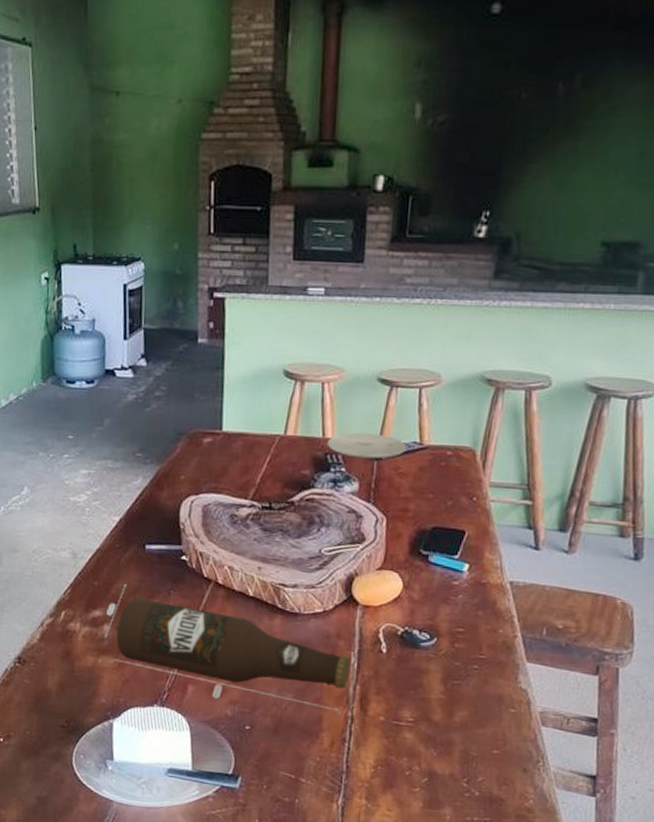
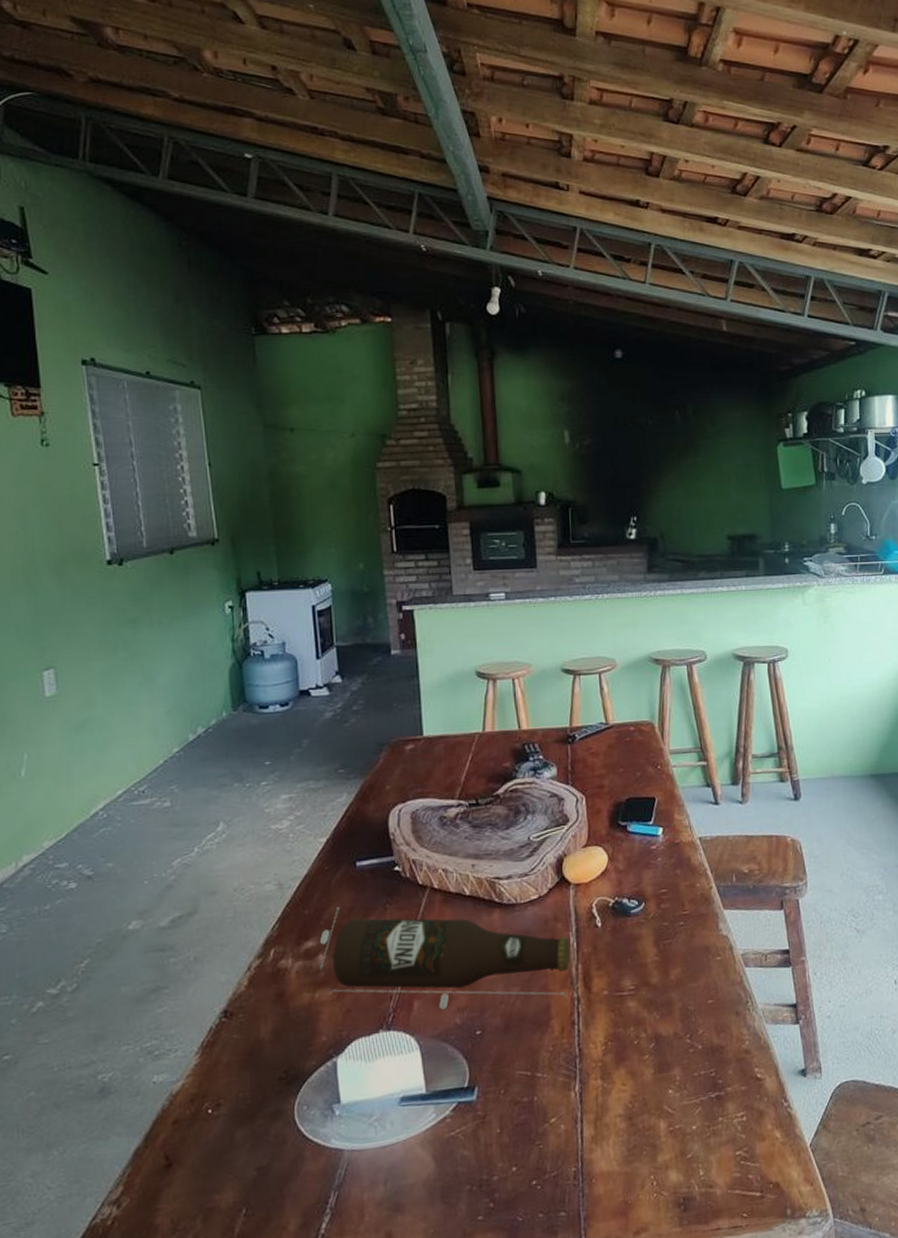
plate: present [327,432,407,460] -> none [523,719,595,745]

